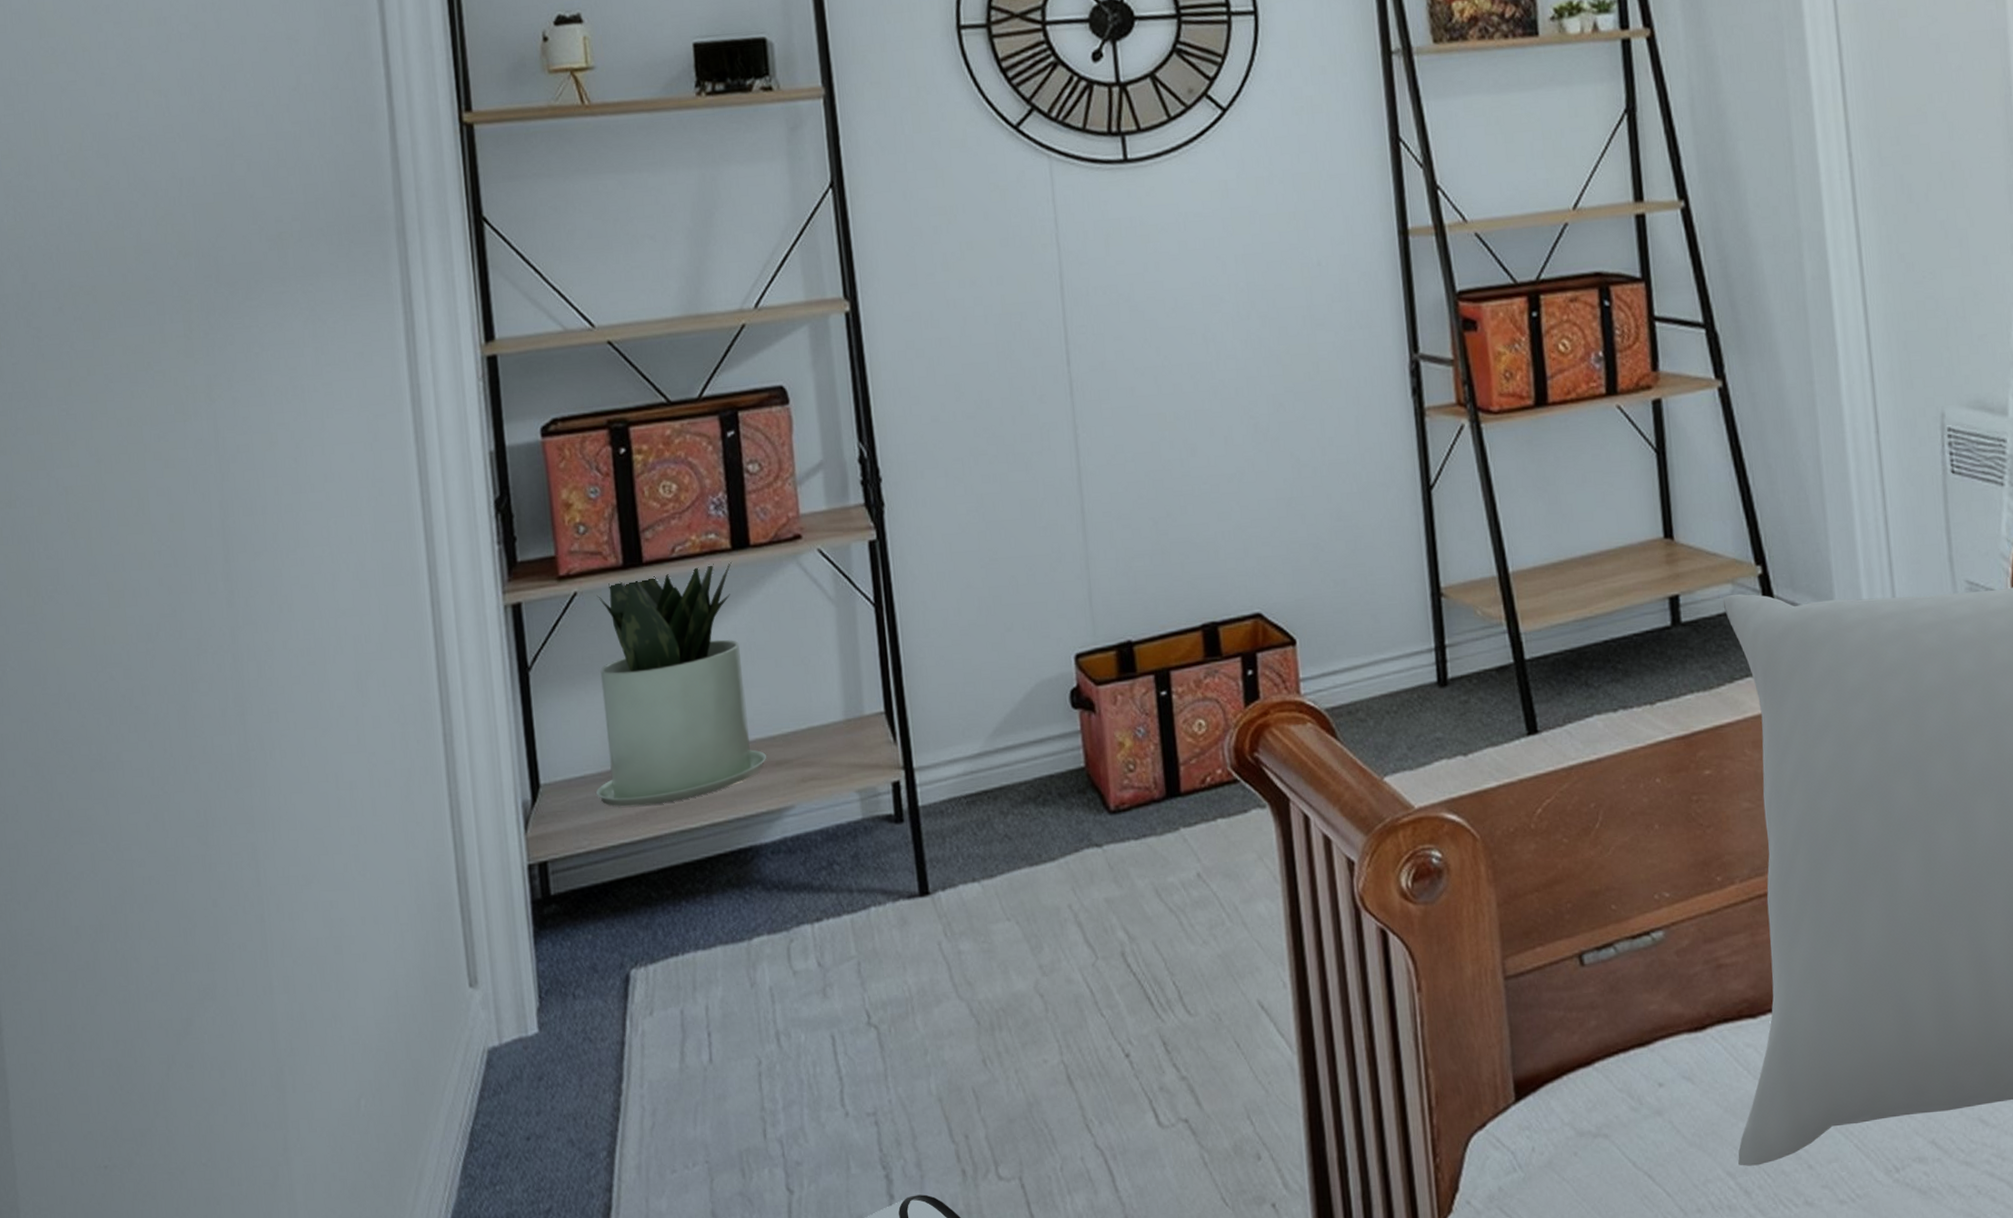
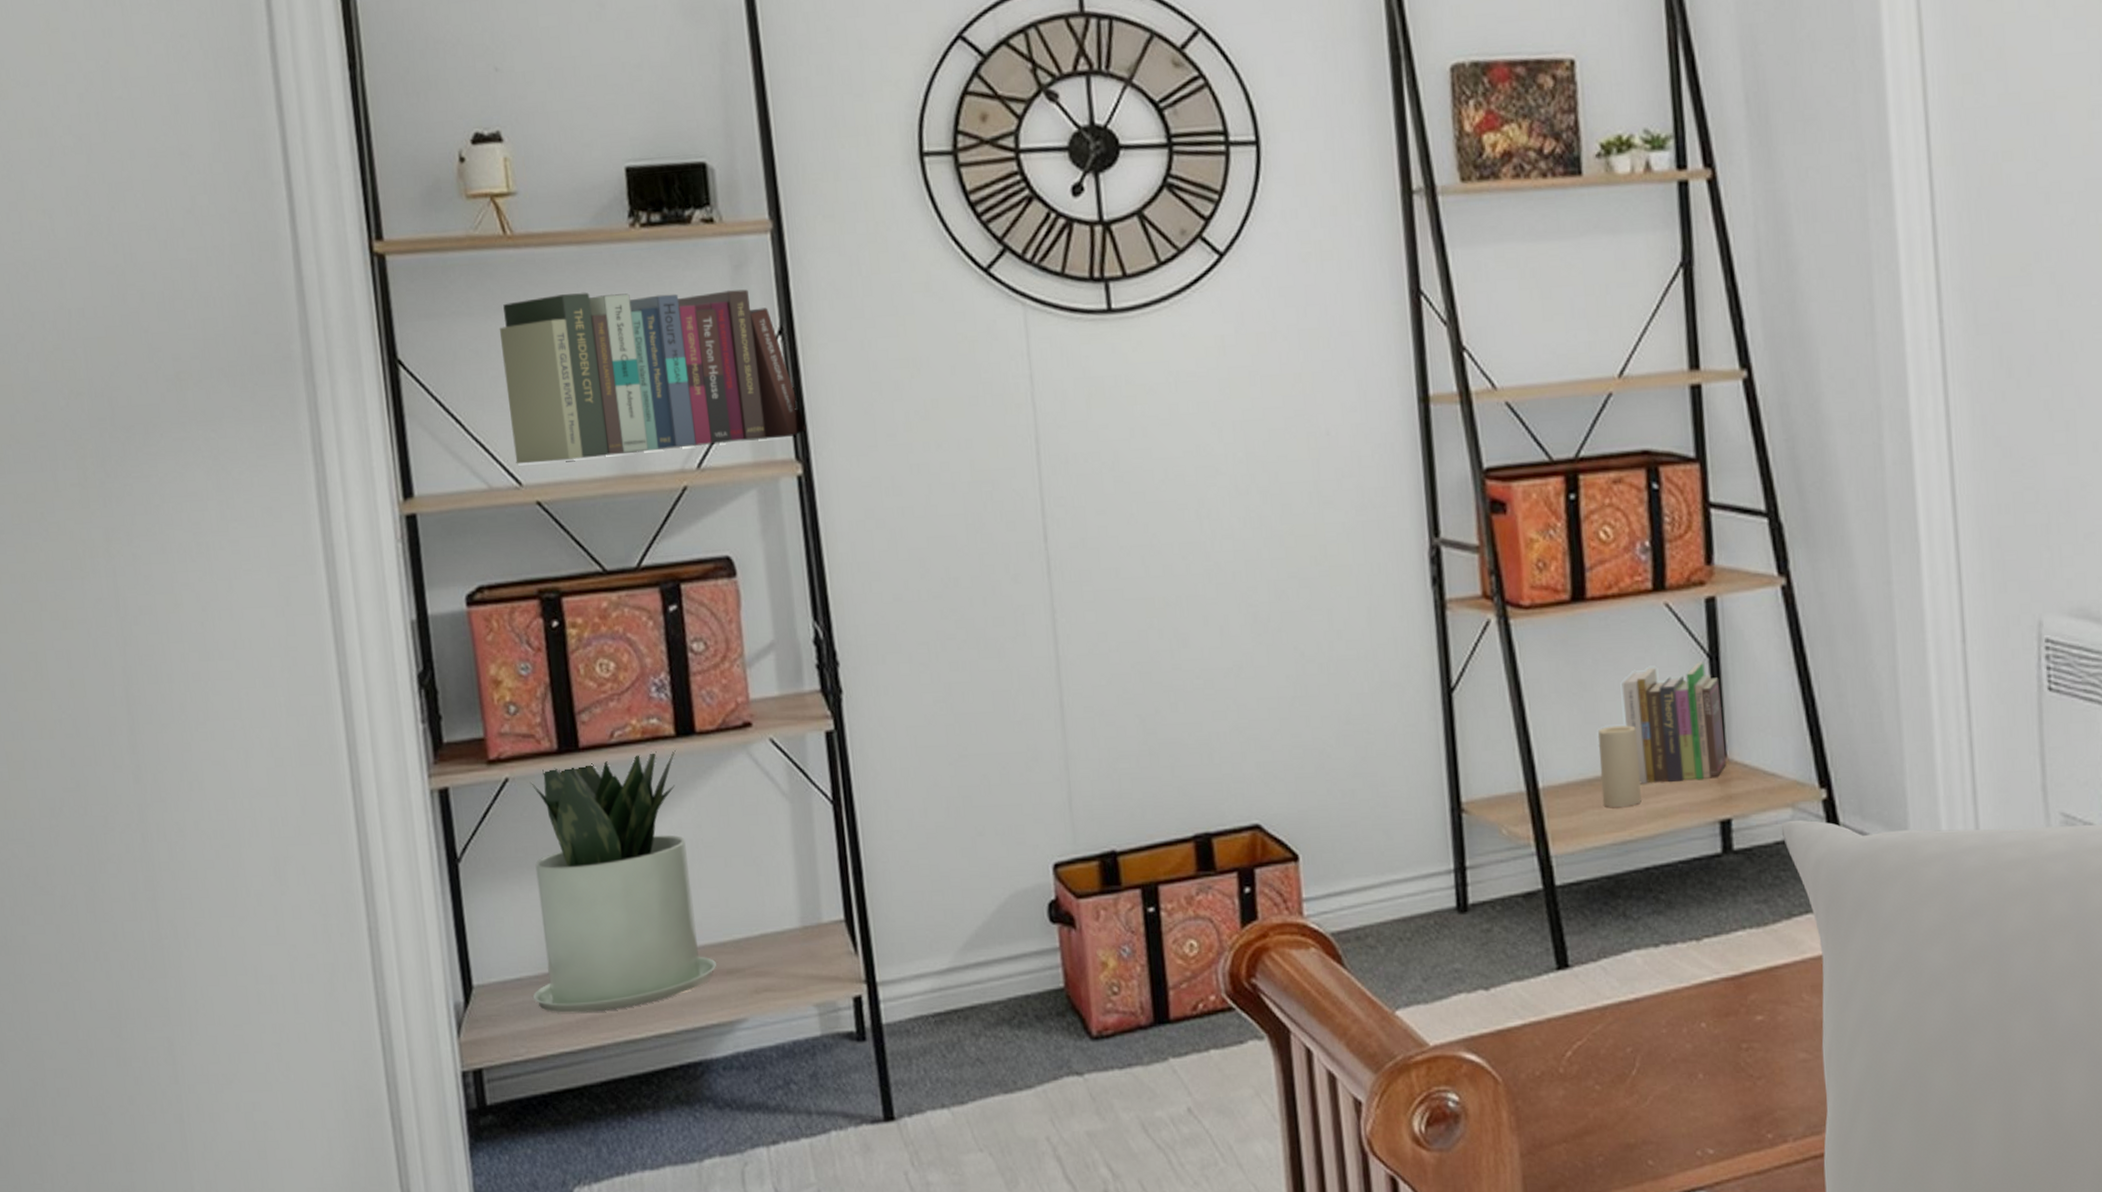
books: none [577,148,854,308] -> present [500,289,807,464]
candle: none [1560,514,1600,588] -> present [1597,725,1641,807]
books: none [1580,456,1674,566] -> present [1621,662,1727,784]

